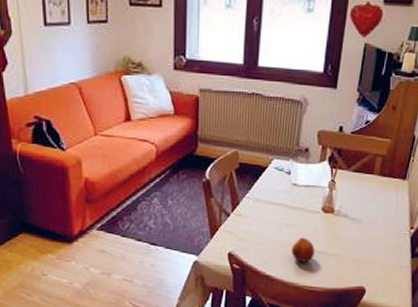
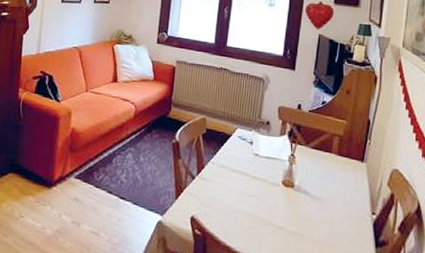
fruit: present [291,237,315,262] -> none [252,209,275,237]

